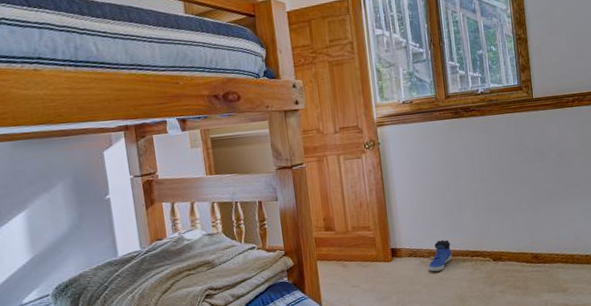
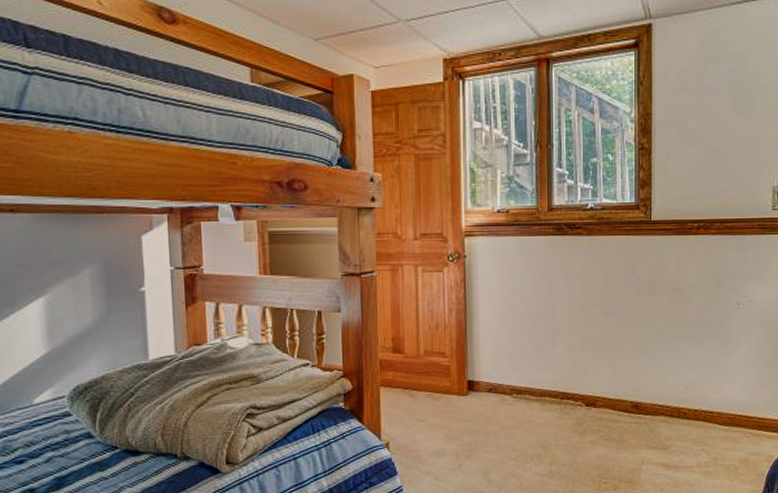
sneaker: present [428,239,452,272] -> none [509,376,538,413]

